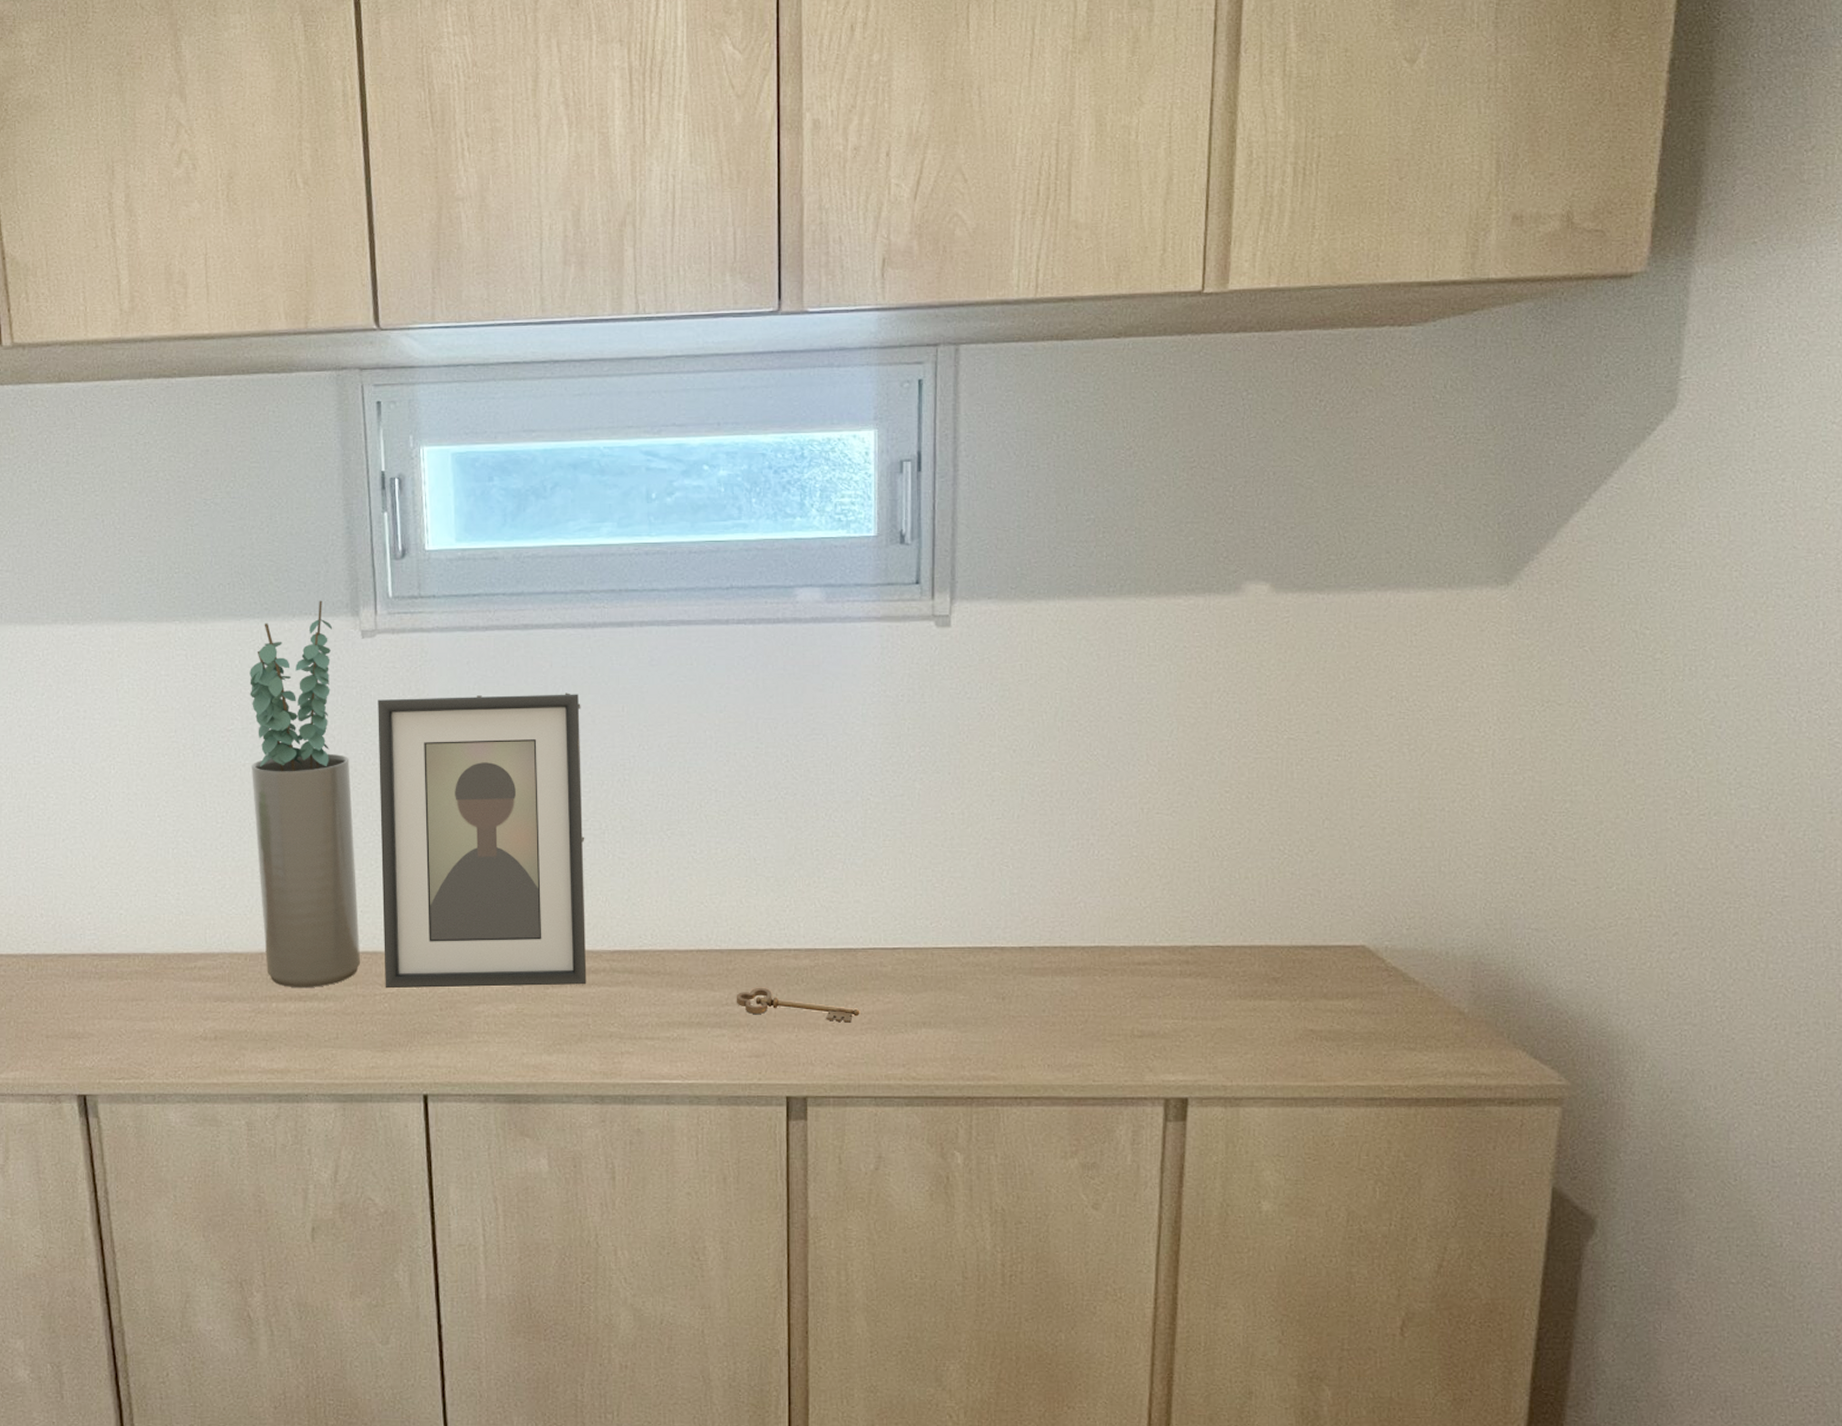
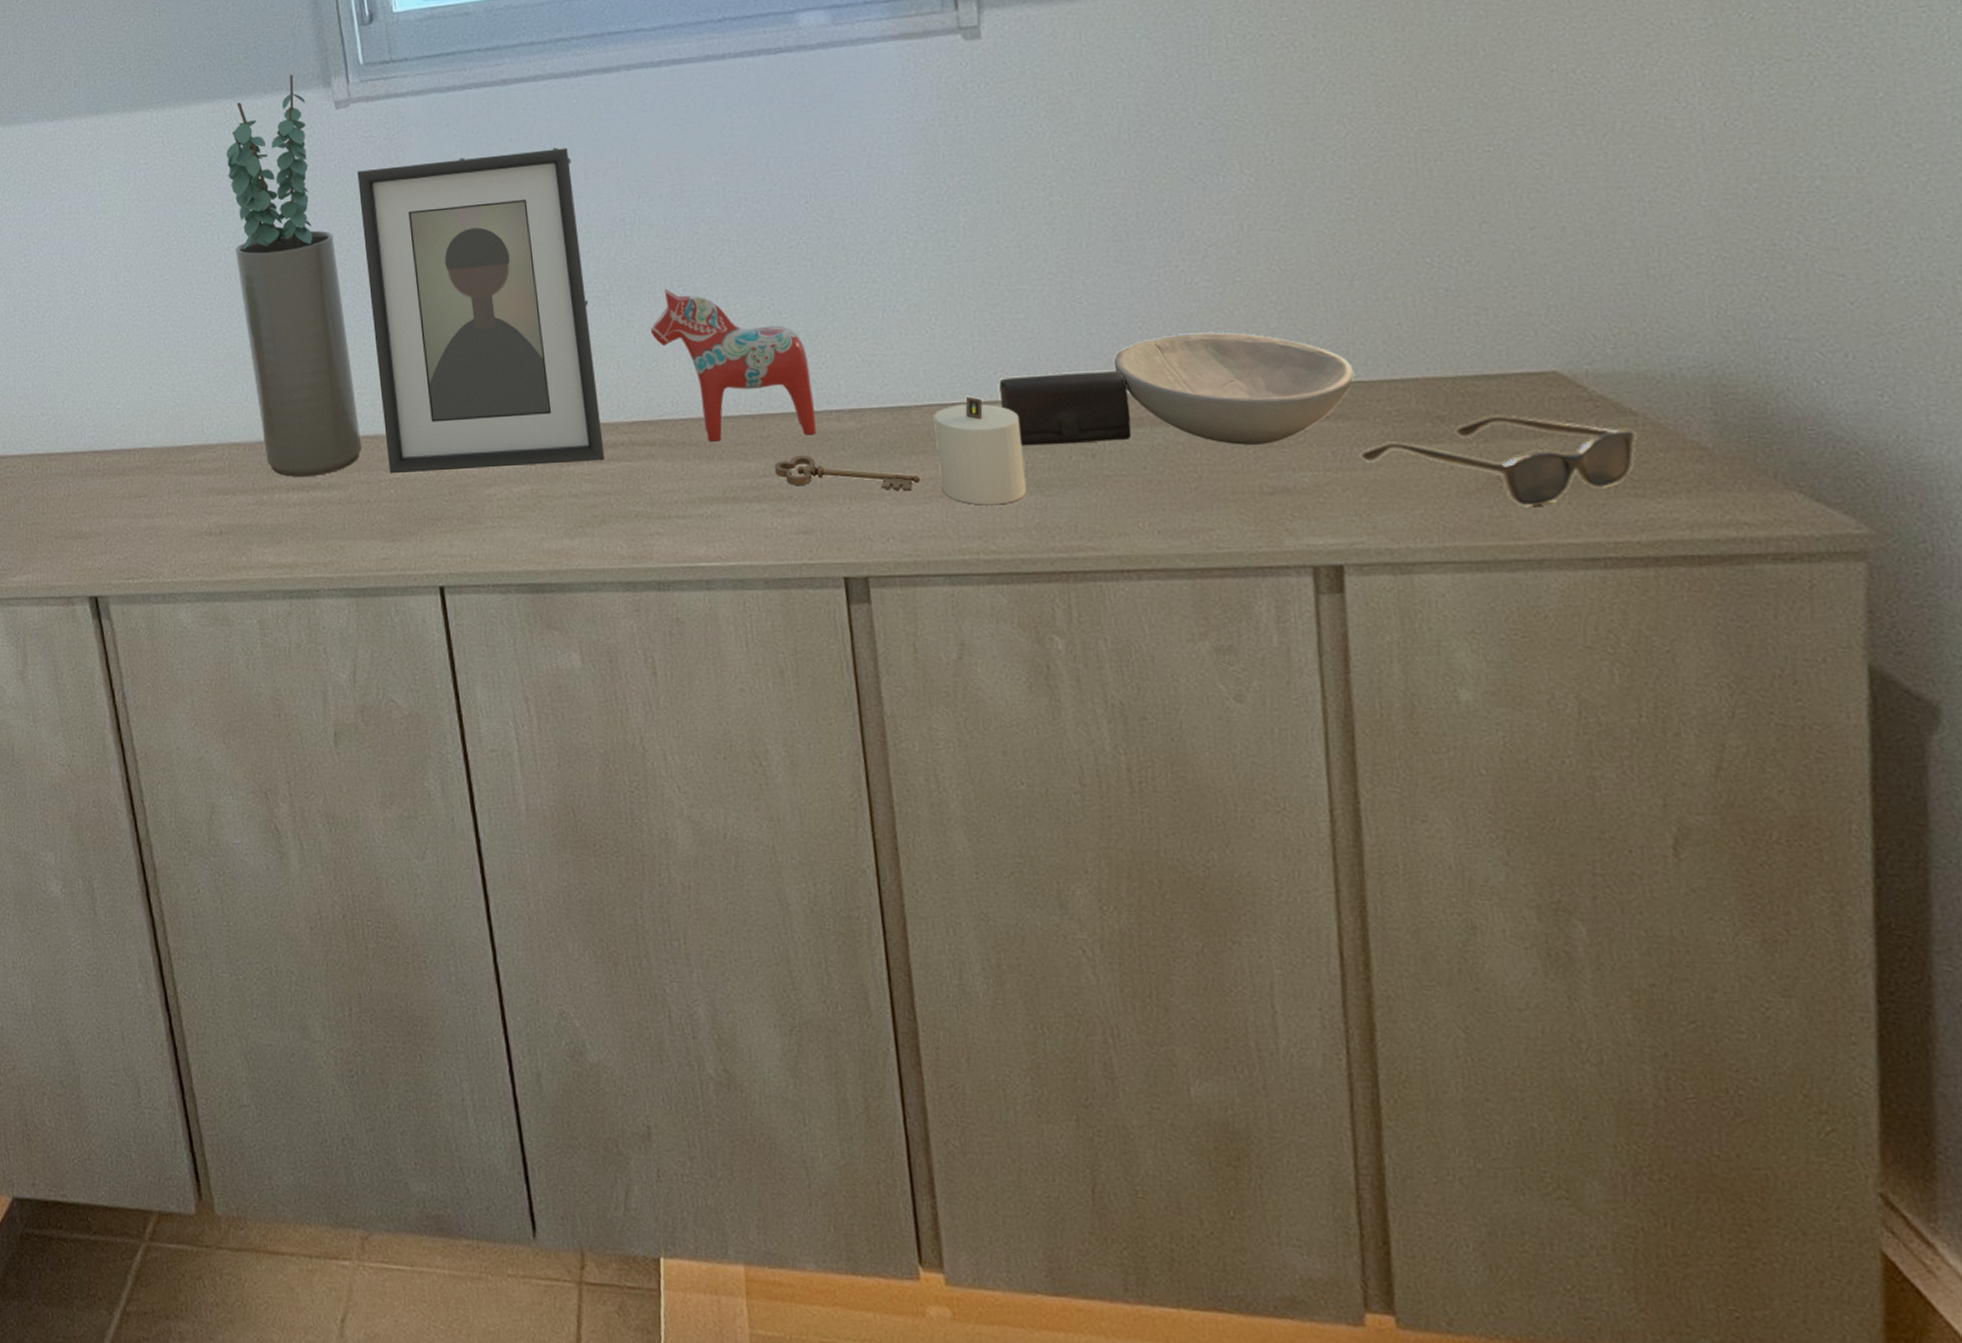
decorative figurine: none [638,830,776,972] -> present [650,288,817,442]
candle: none [876,942,947,1038] -> present [934,396,1027,506]
wallet: none [933,927,1037,988] -> present [999,371,1132,446]
bowl: none [1028,899,1214,995] -> present [1113,333,1354,445]
sunglasses: none [1213,981,1413,1054] -> present [1361,417,1635,506]

